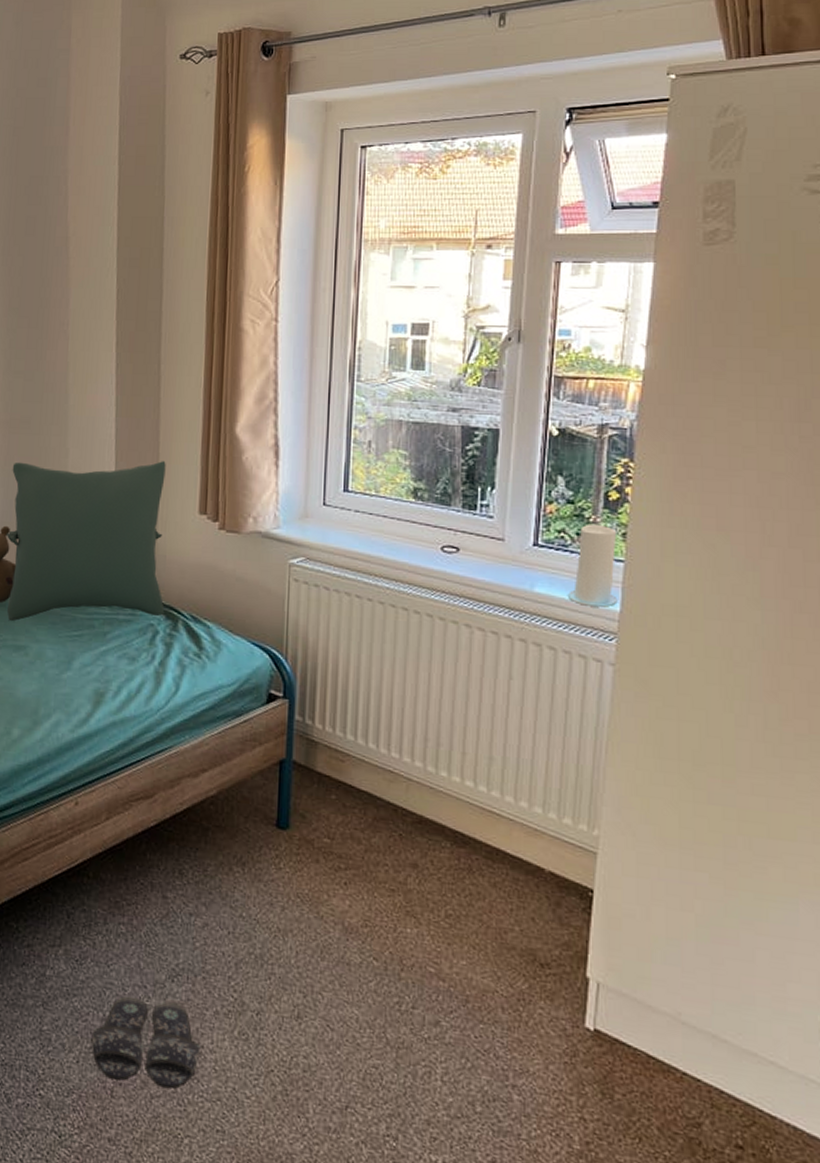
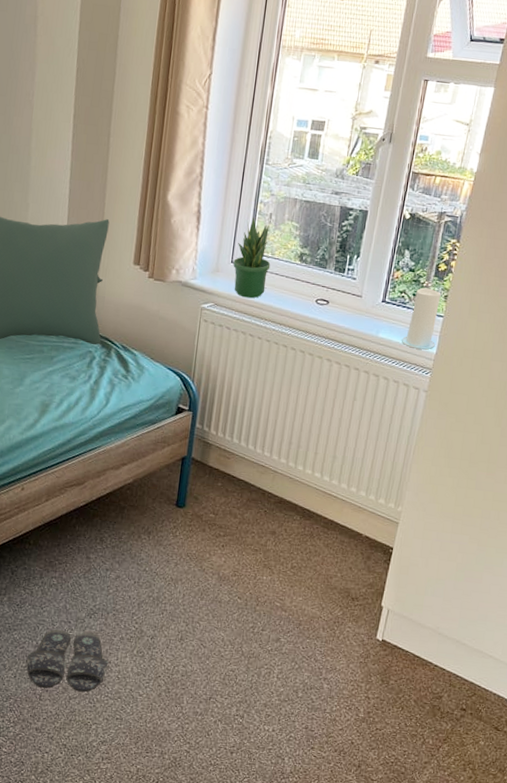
planter: none [326,448,375,549] -> present [233,218,271,299]

